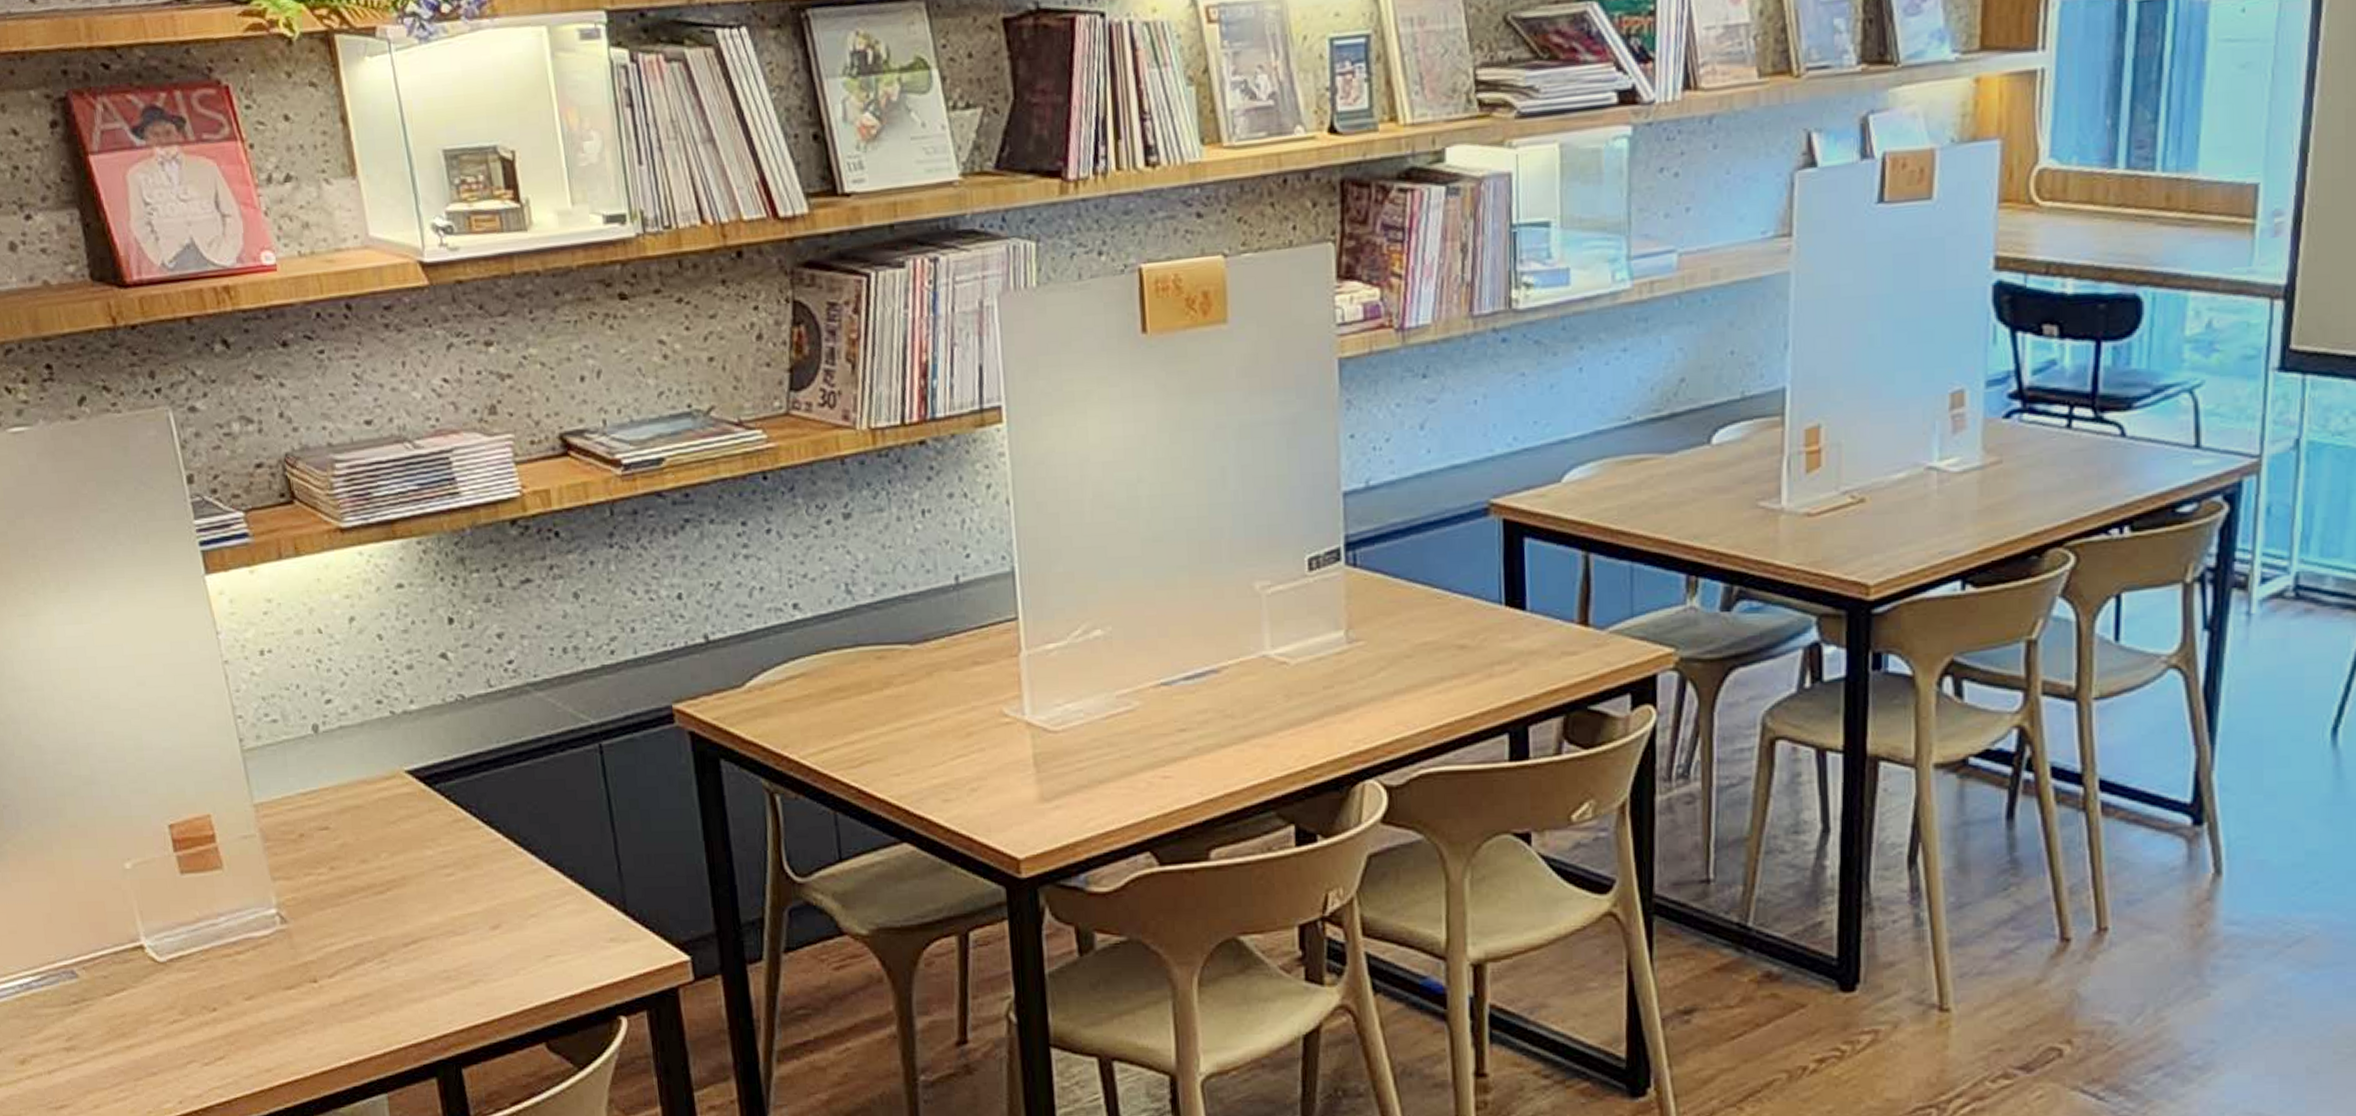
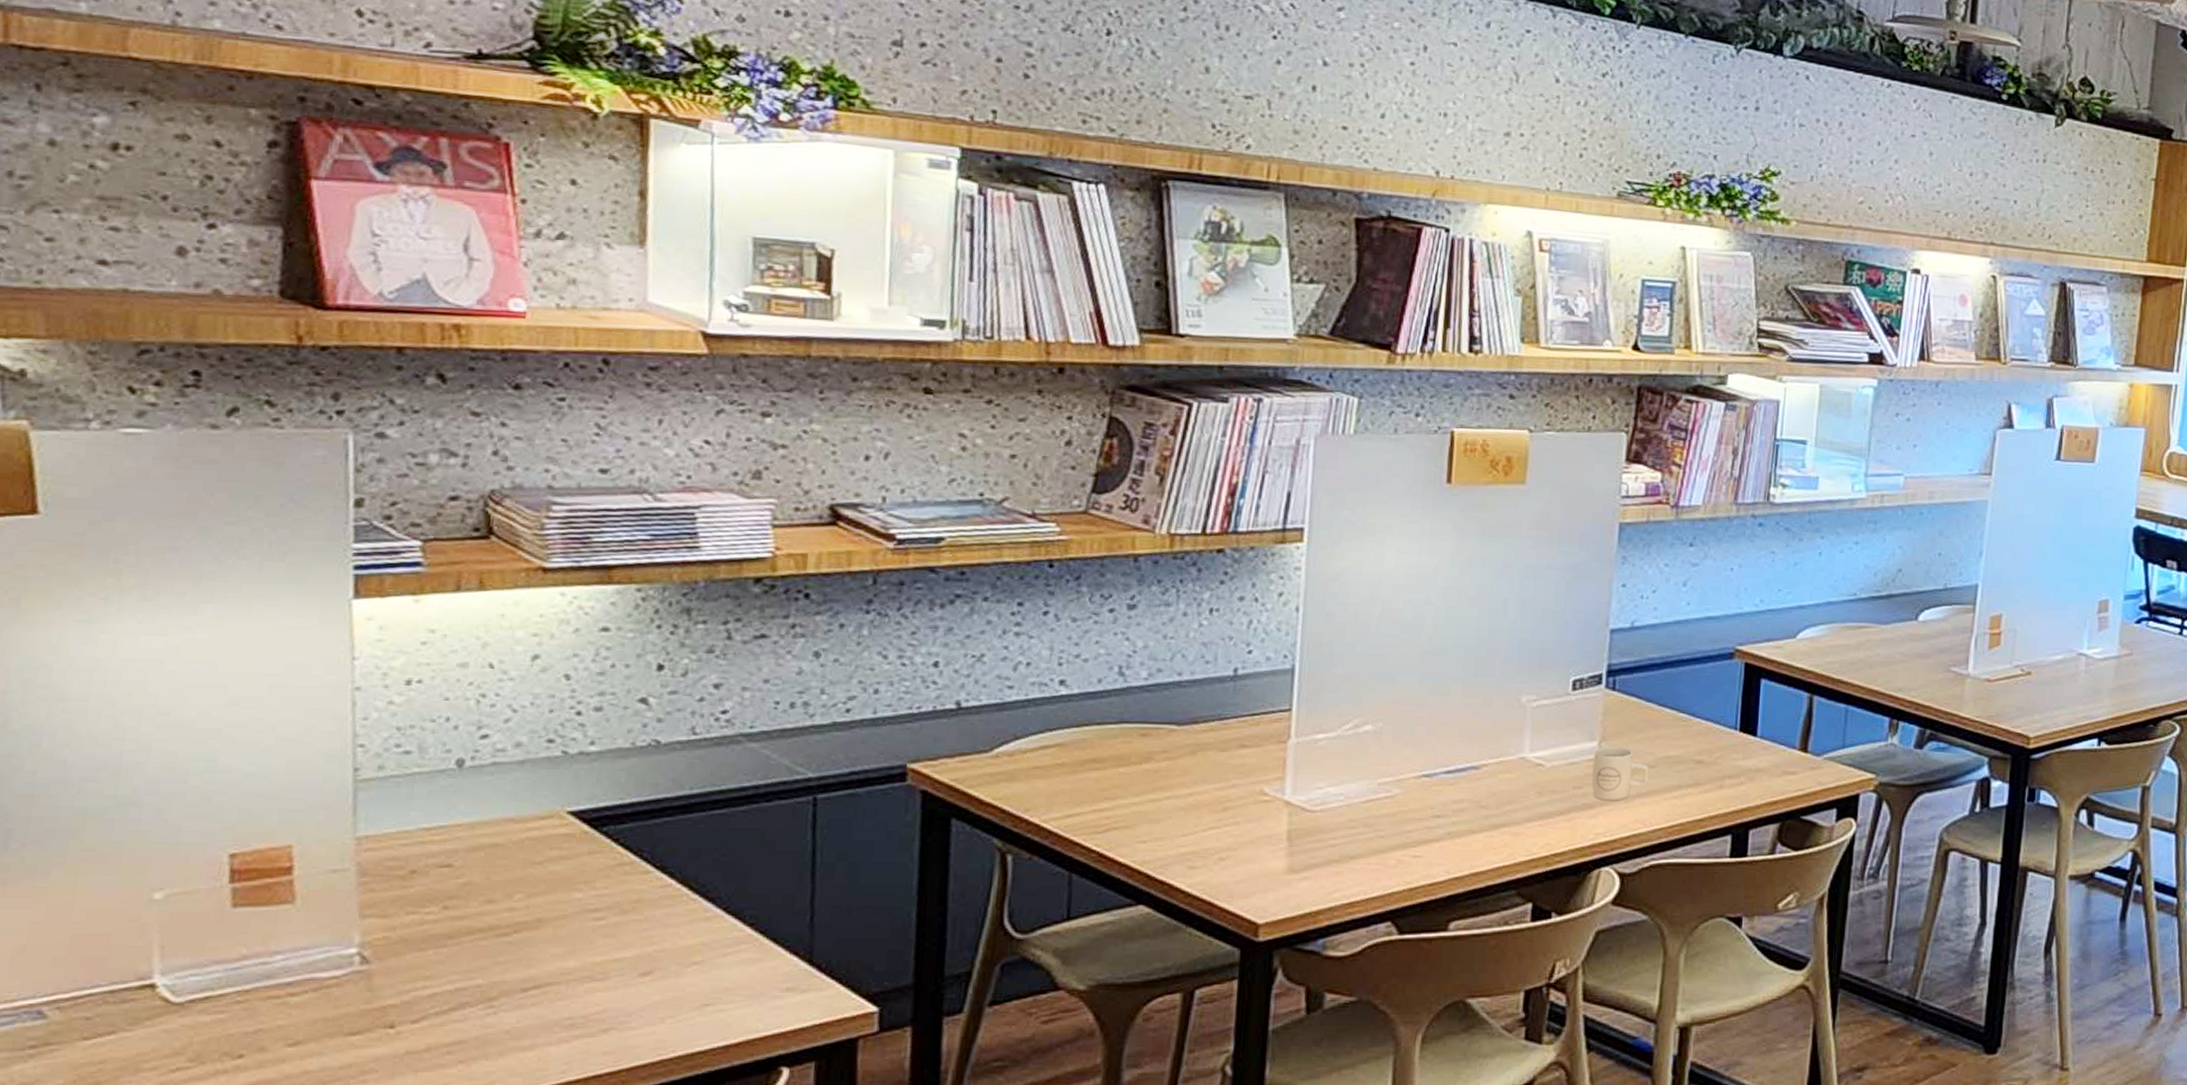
mug: none [1341,635,1406,702] -> present [1591,746,1649,802]

